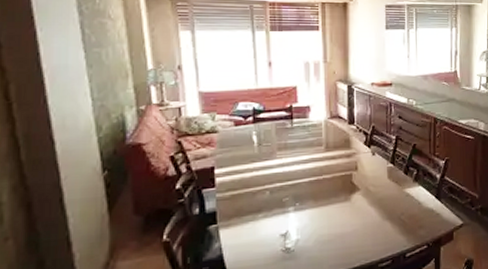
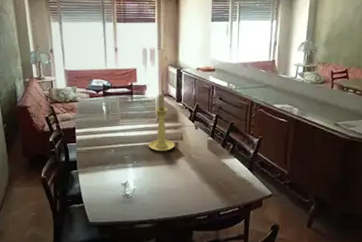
candle holder: none [314,115,349,187] -> present [148,93,175,151]

